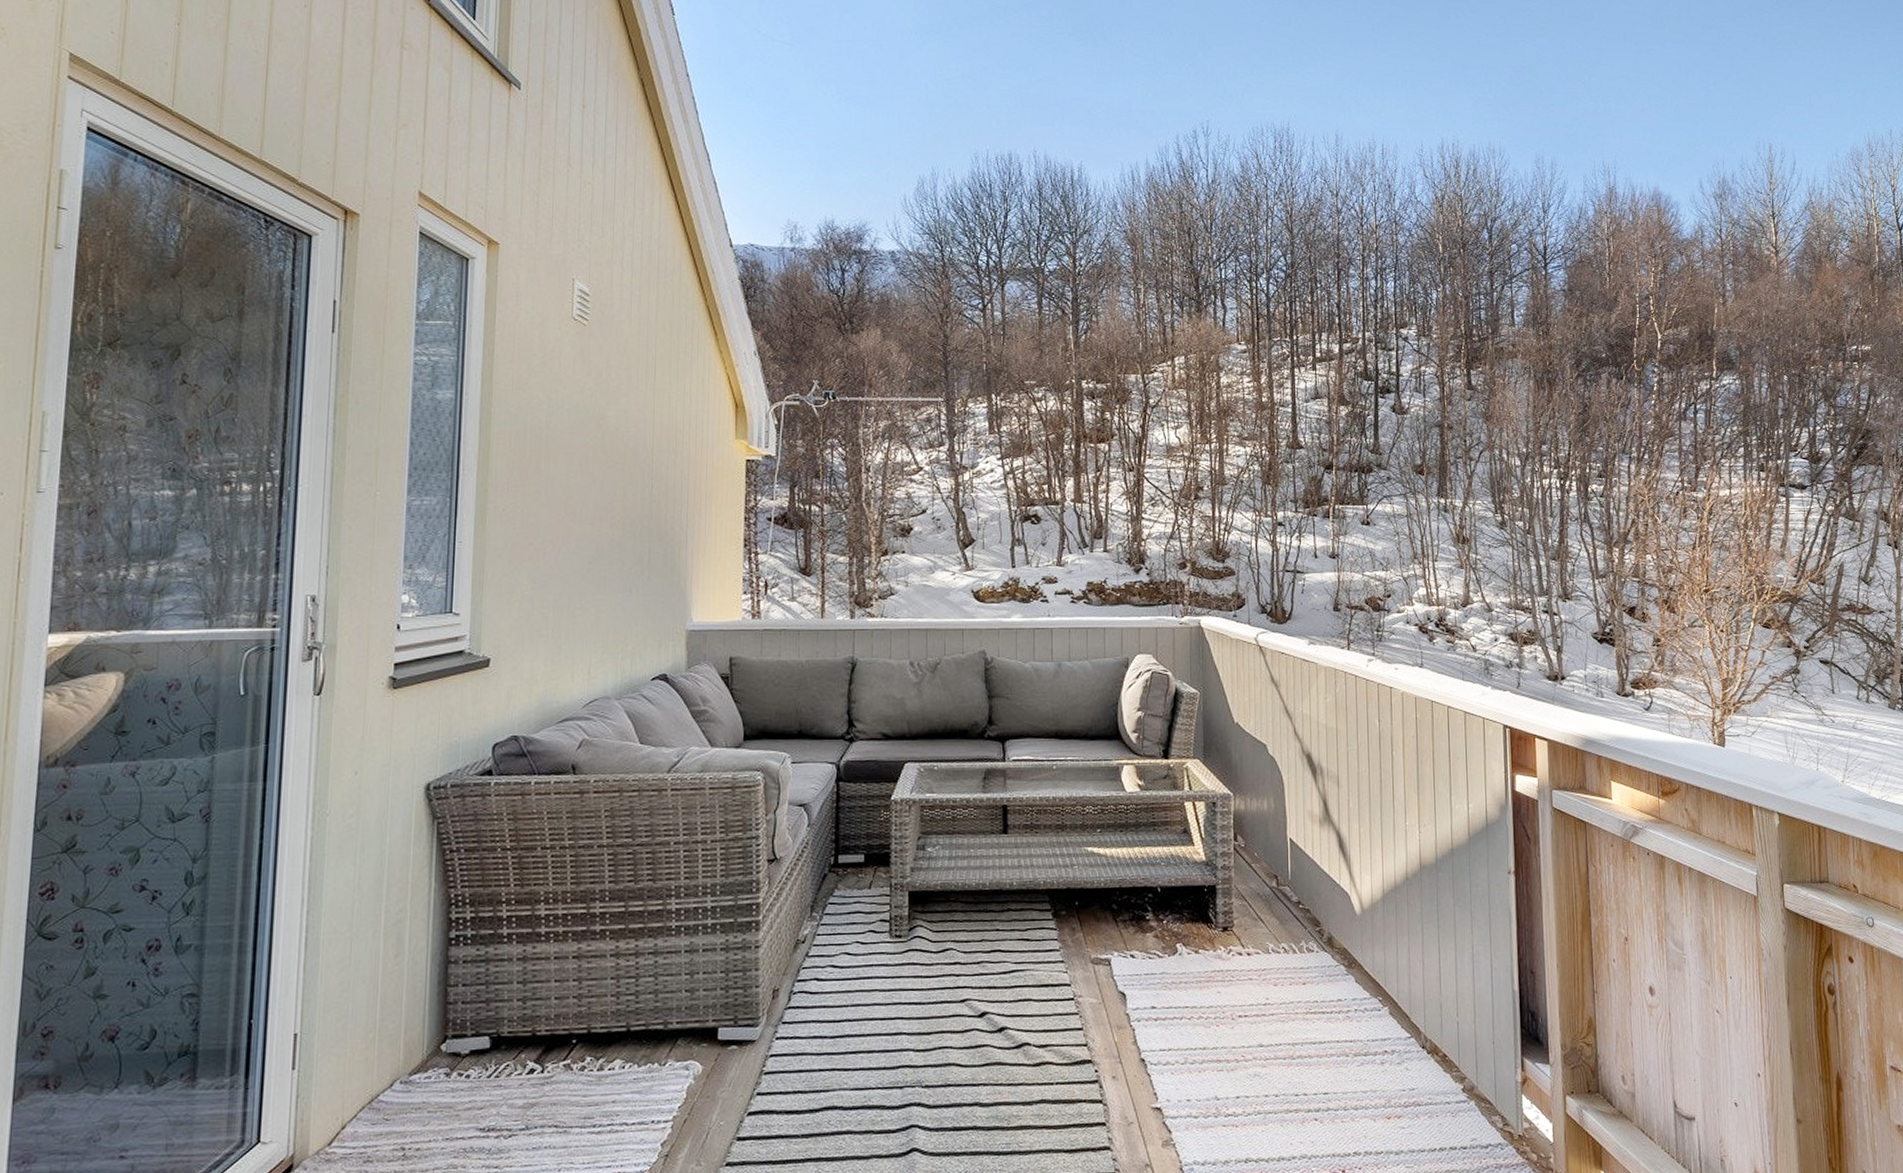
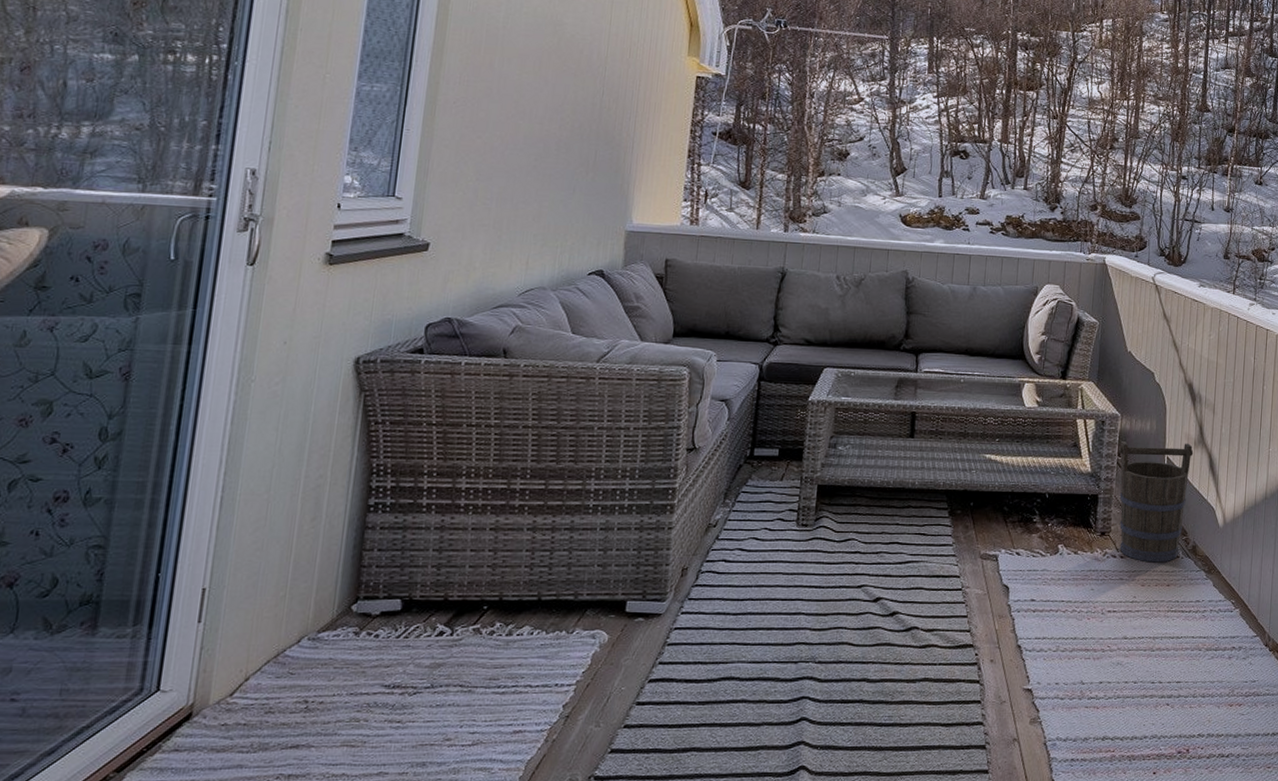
bucket: none [1235,821,1319,959] -> present [1119,441,1194,563]

